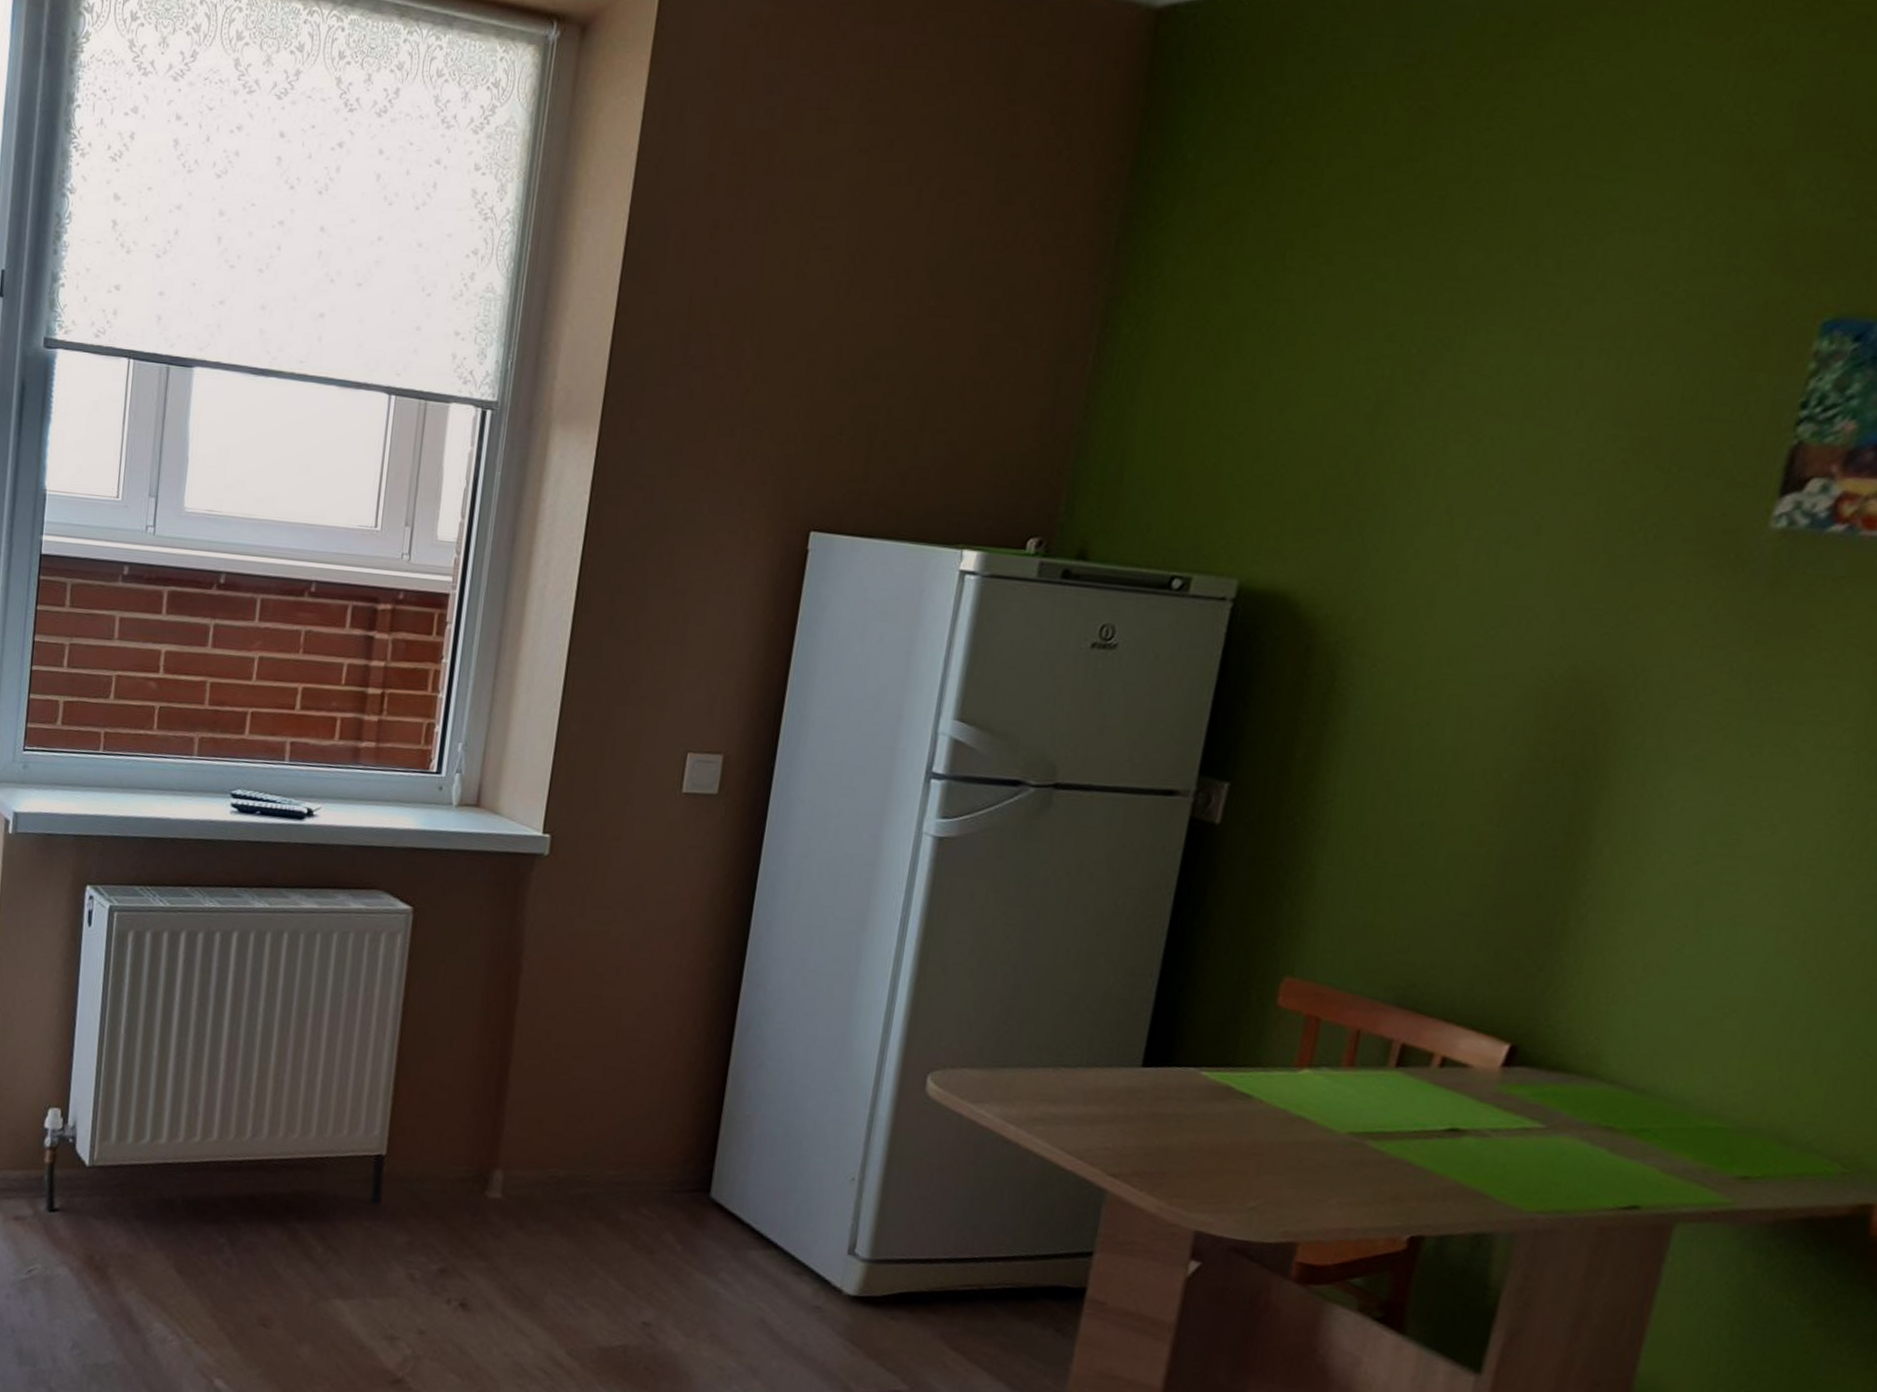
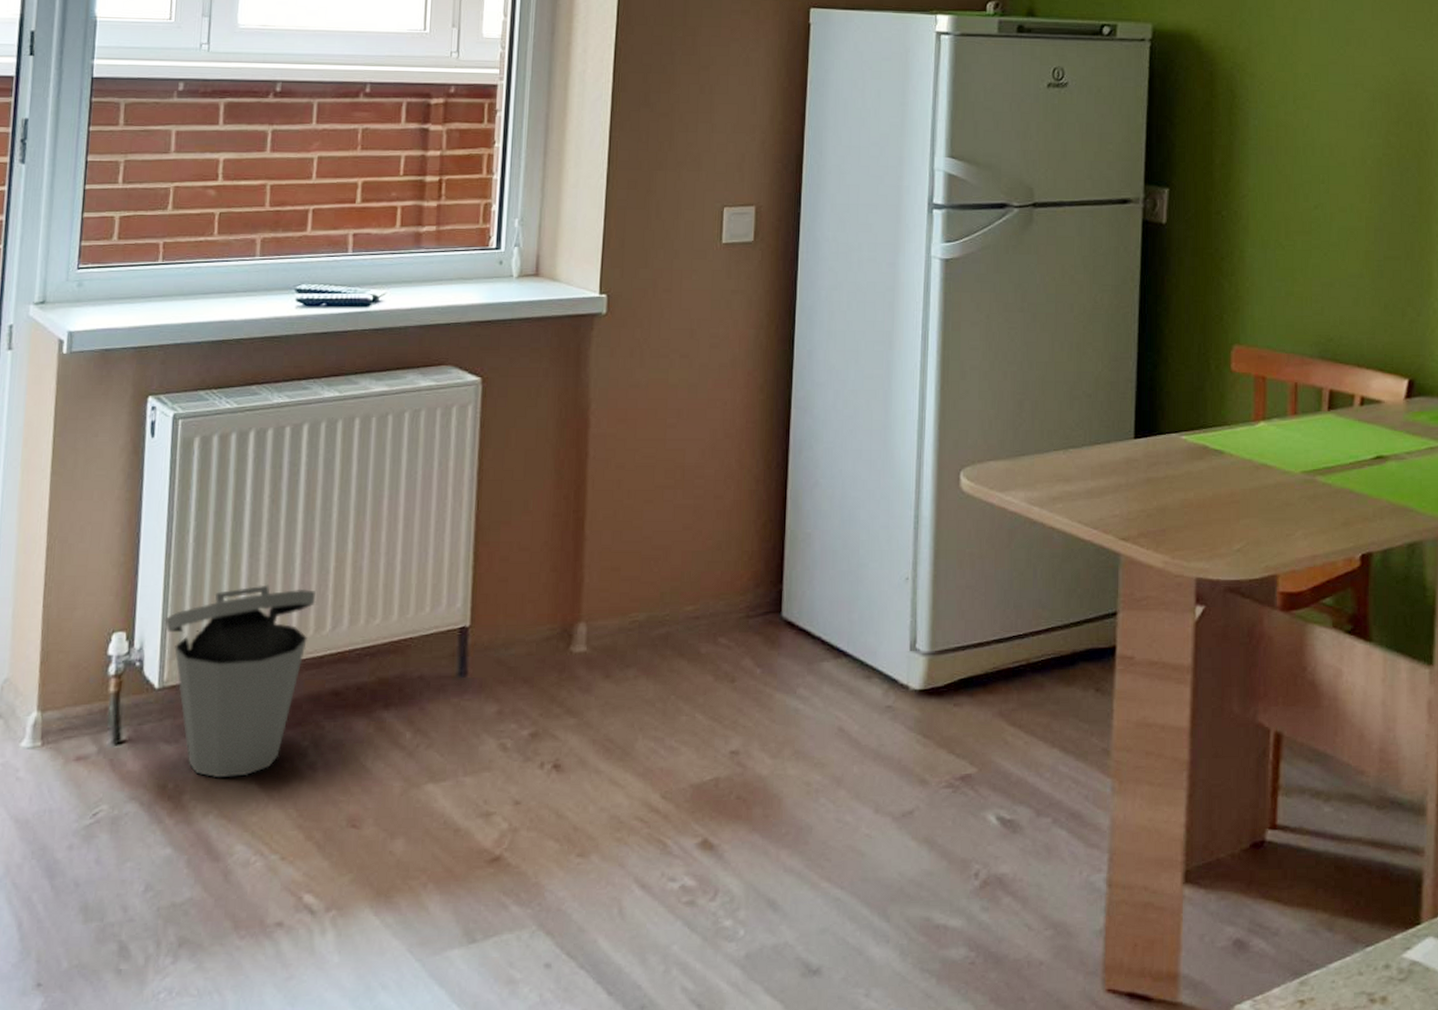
trash can: none [96,1083,238,1261] -> present [164,585,316,778]

